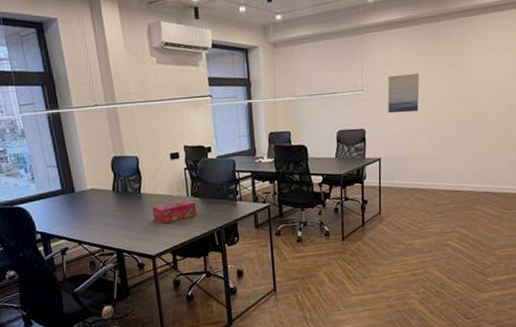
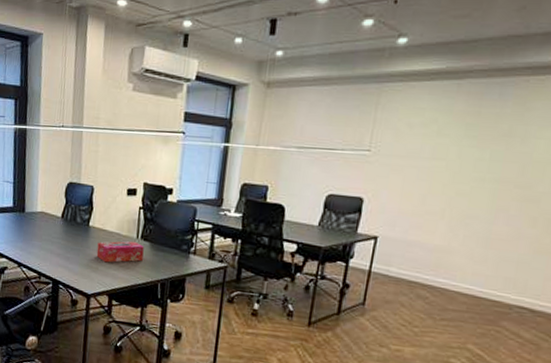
wall art: present [387,73,419,114] -> none [399,137,451,188]

